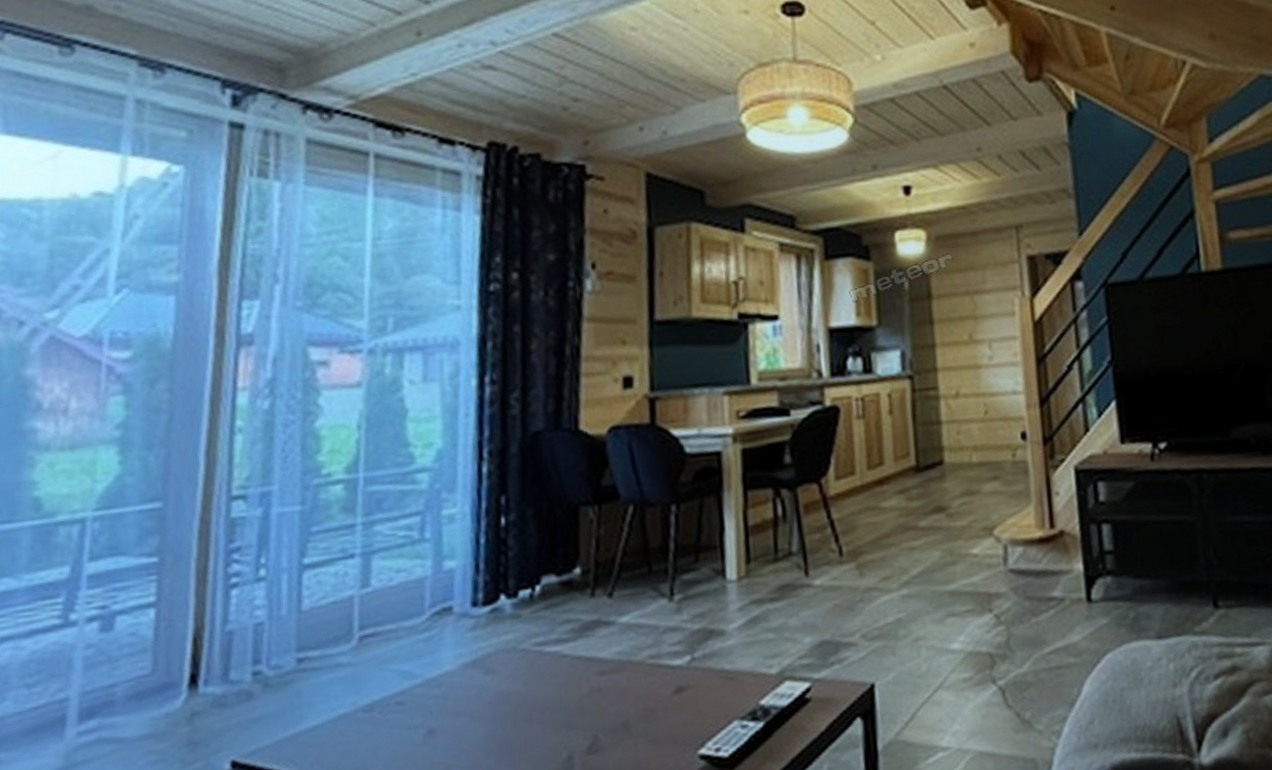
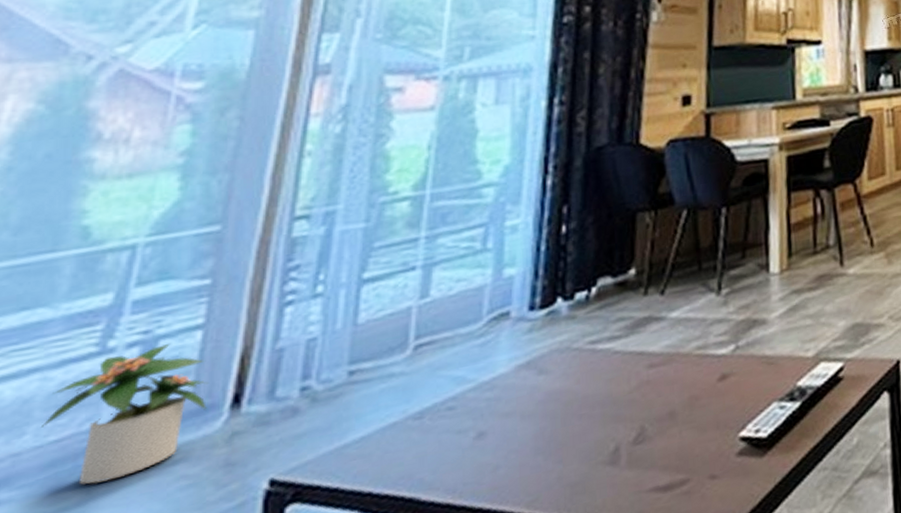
potted plant: none [18,619,167,752] -> present [40,342,208,485]

